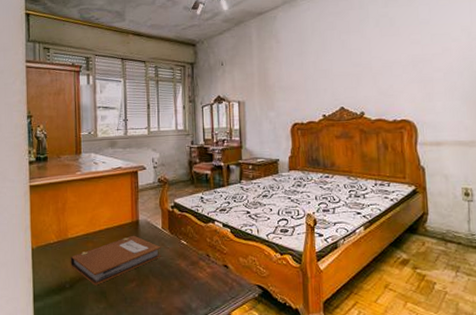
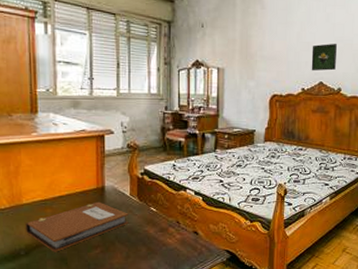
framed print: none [329,69,356,97] -> present [311,44,337,71]

